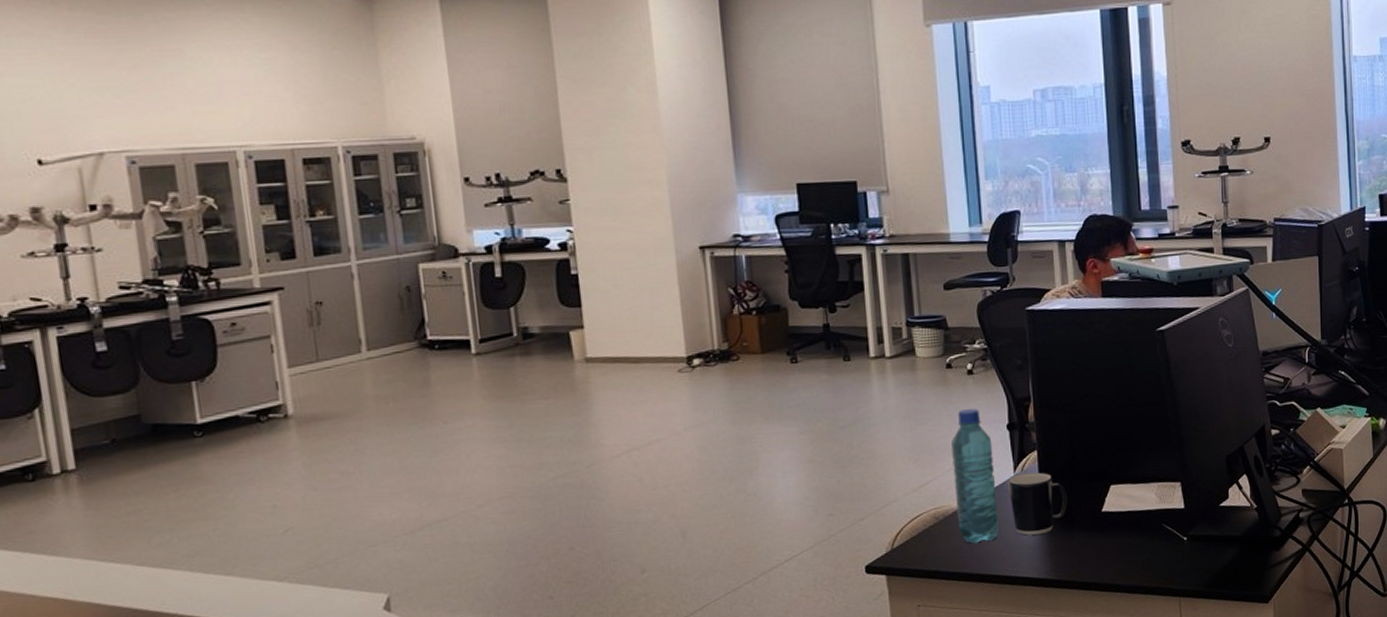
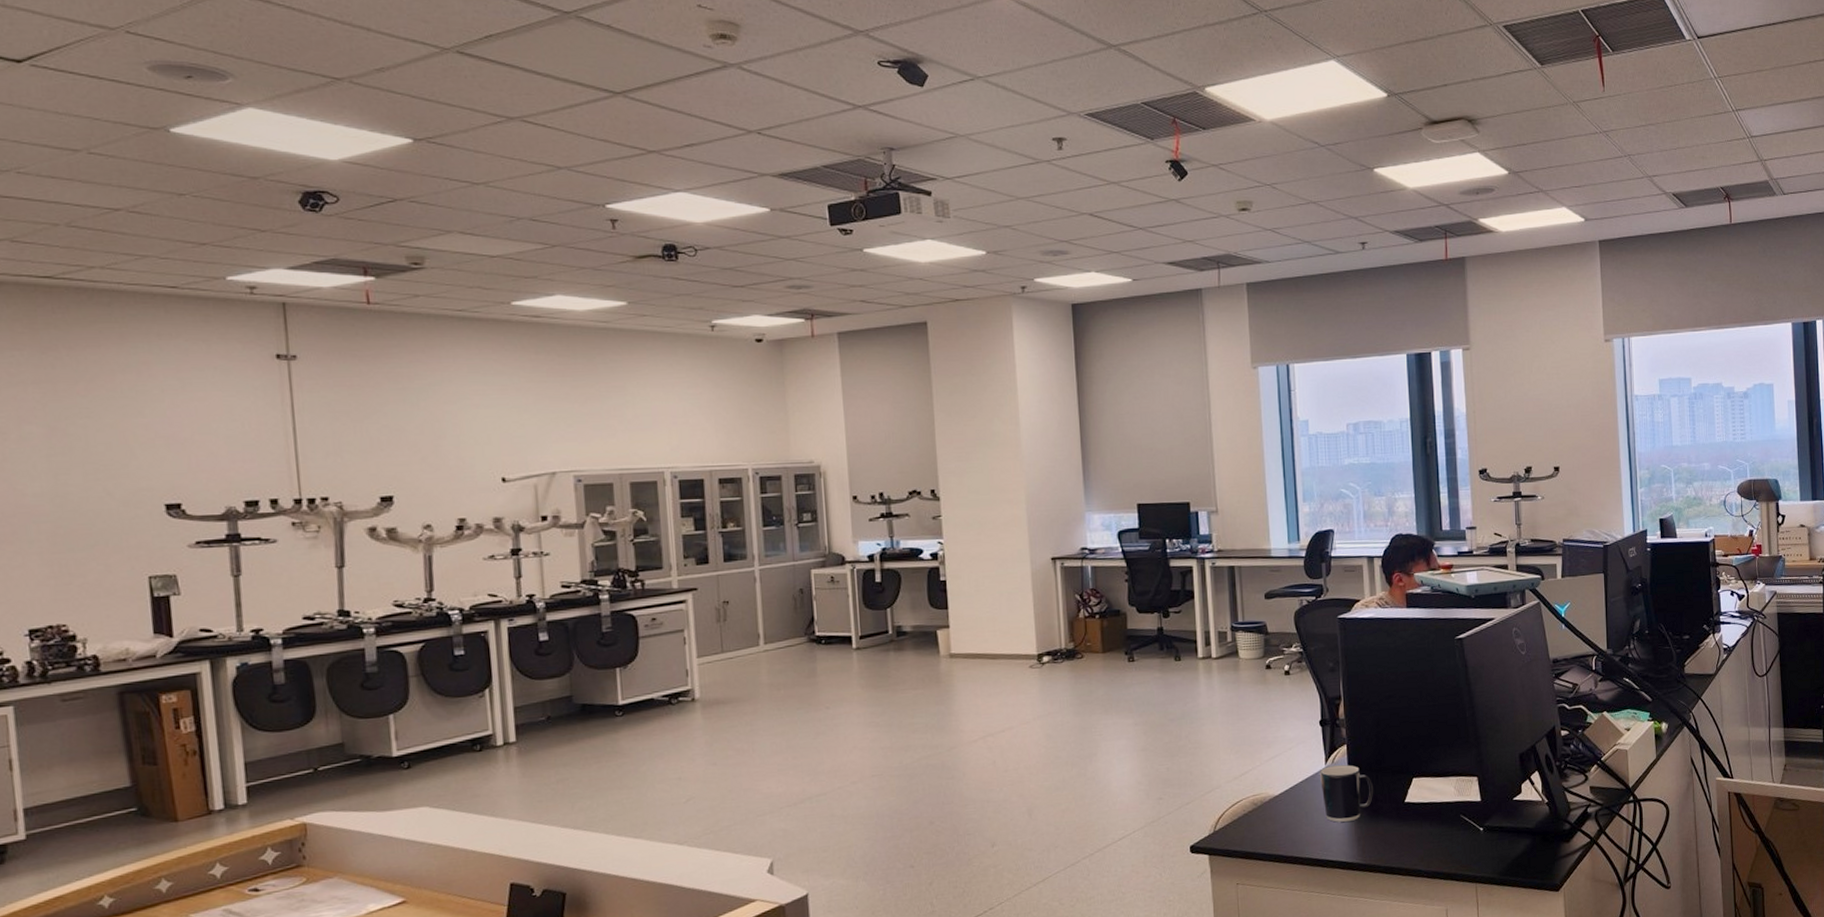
water bottle: present [951,408,999,544] -> none [1269,705,1311,829]

